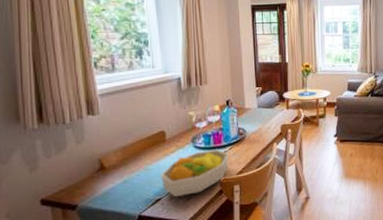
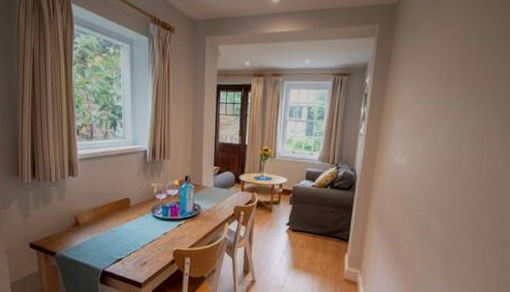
fruit bowl: present [161,149,230,198] -> none [123,221,184,261]

